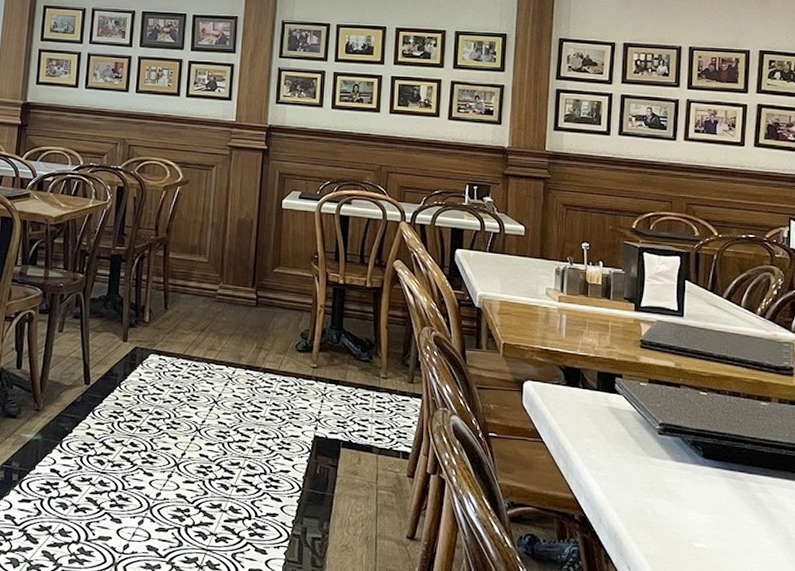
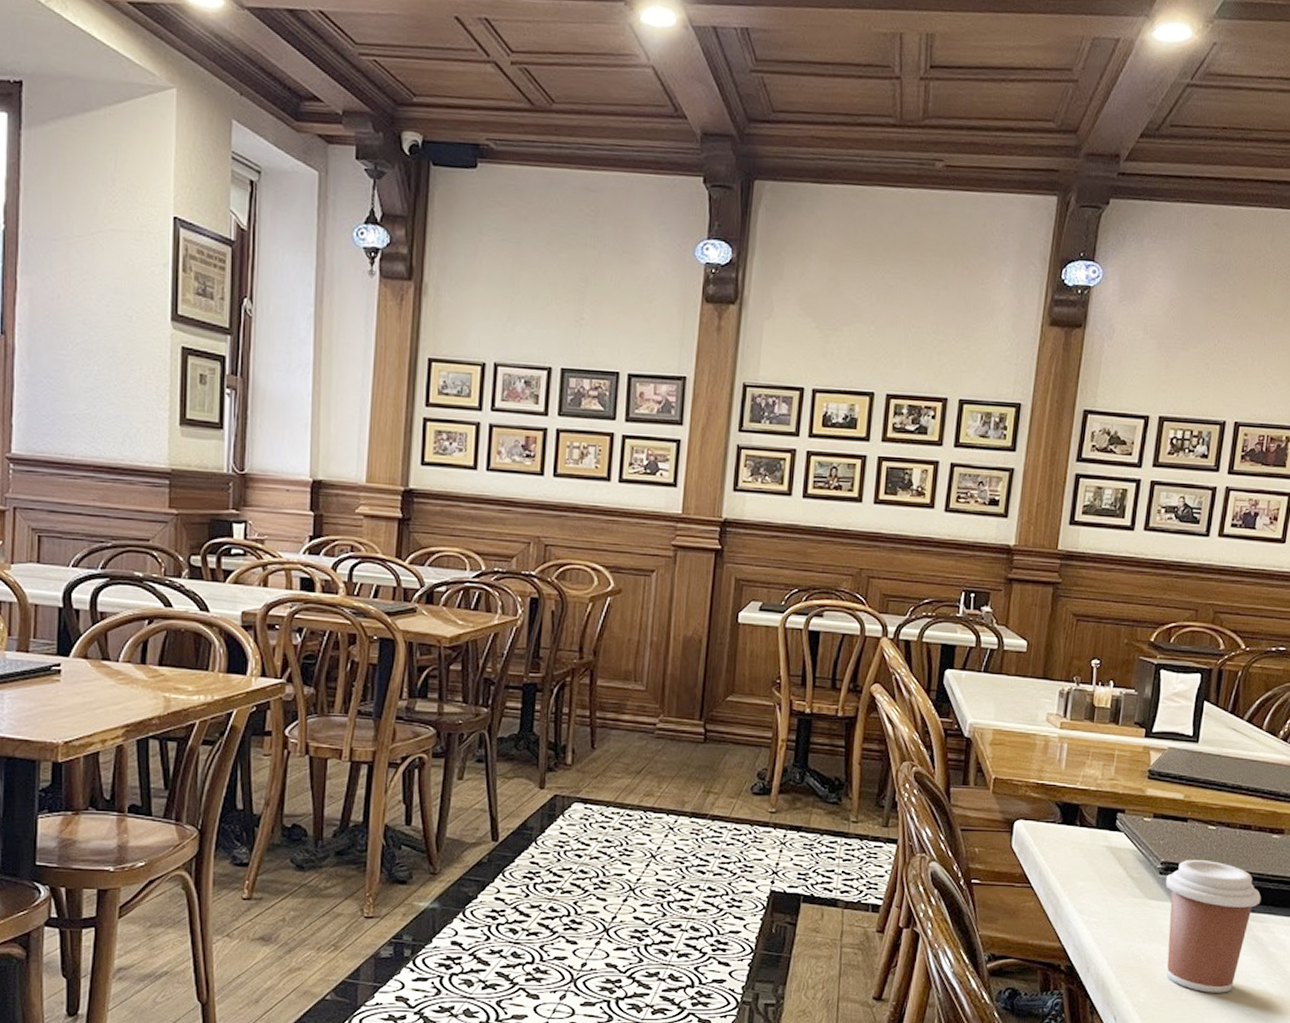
coffee cup: none [665,422,757,549] -> present [1165,859,1262,993]

